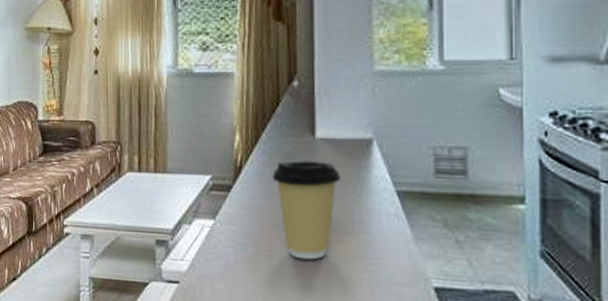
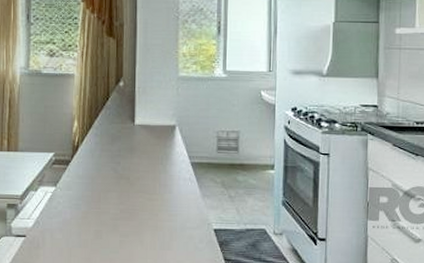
coffee cup: present [272,160,341,260] -> none [101,141,152,214]

